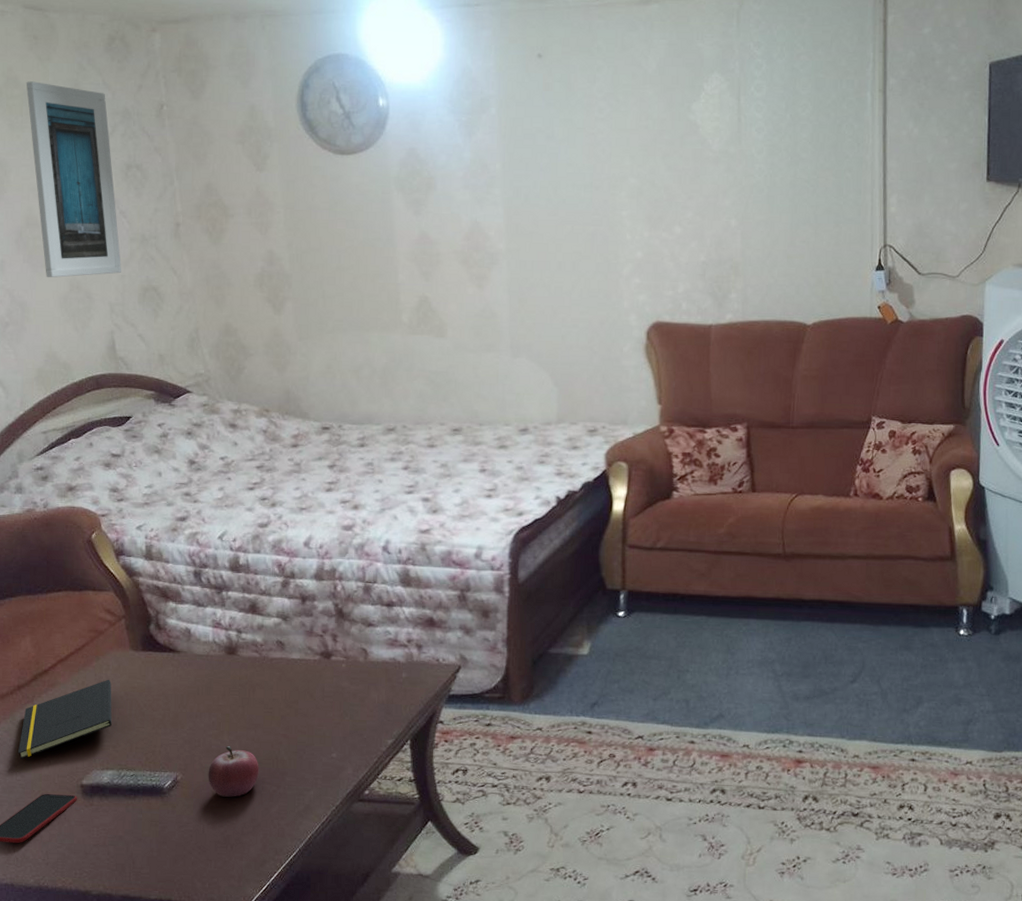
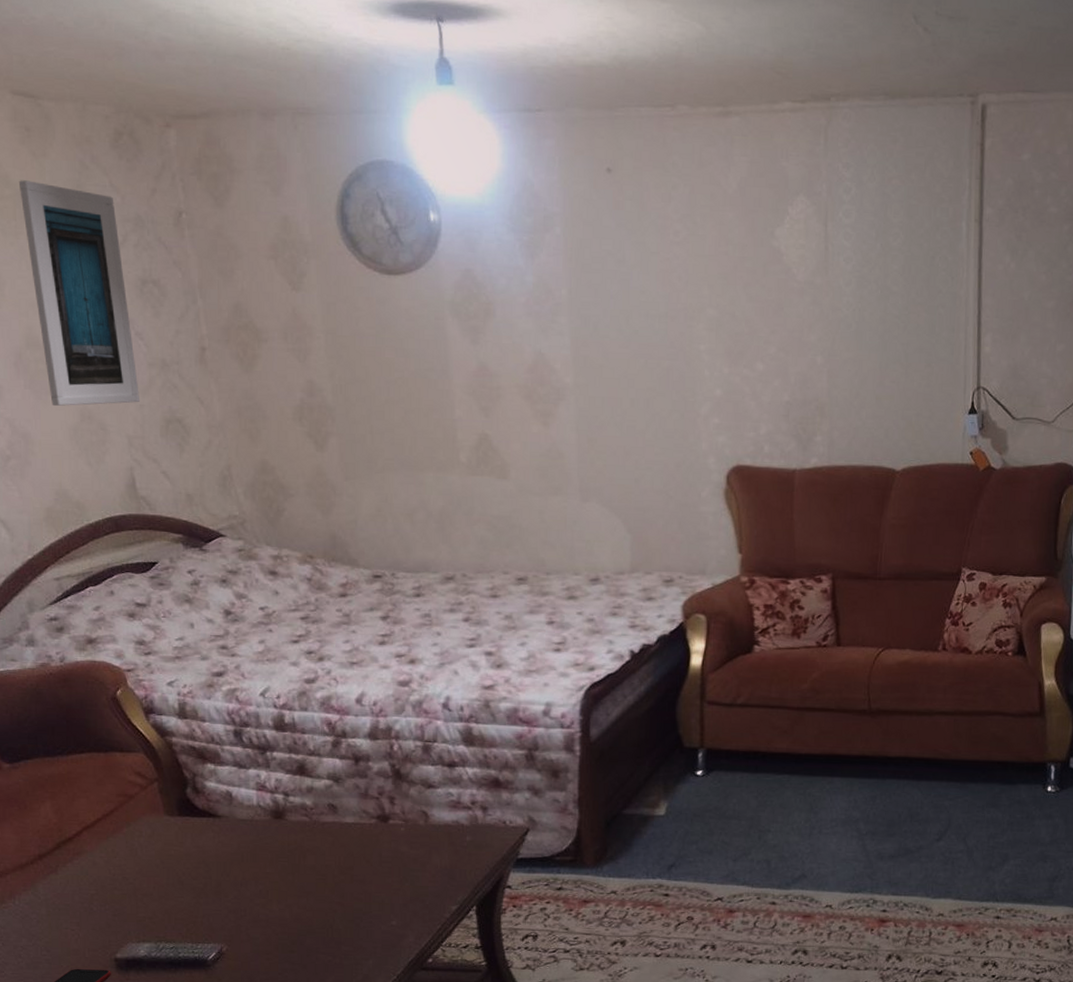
notepad: present [18,679,112,760] -> none [42,846,147,933]
fruit: present [208,746,259,797] -> none [256,915,312,968]

